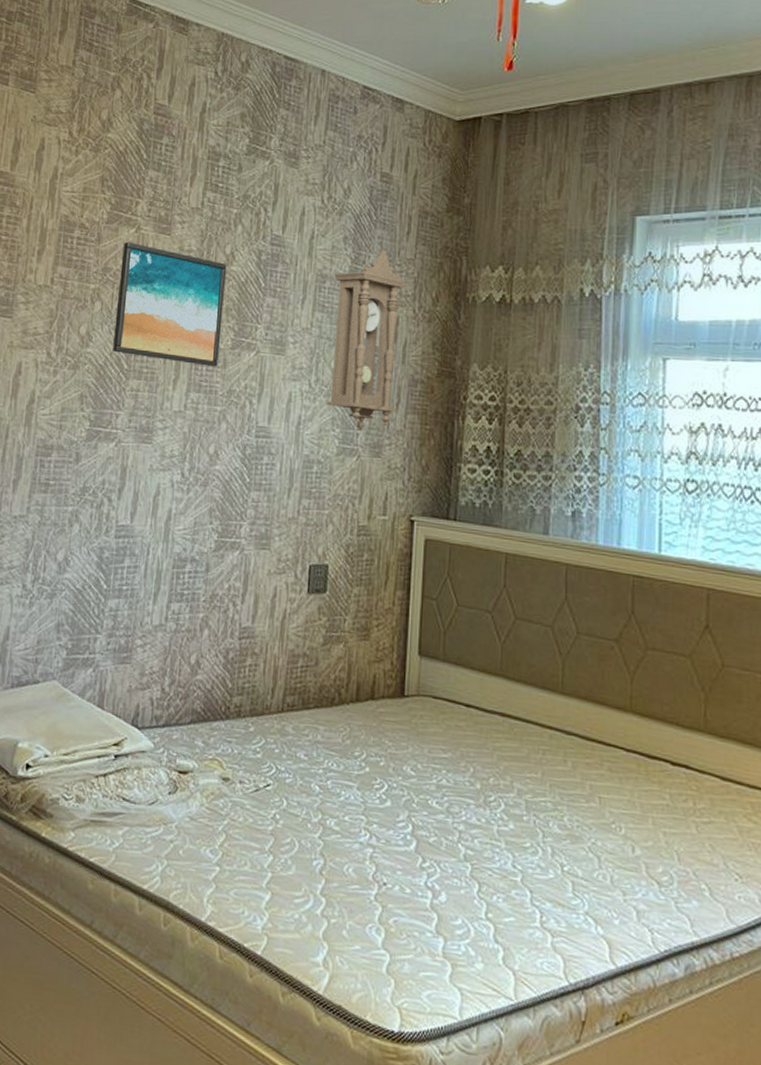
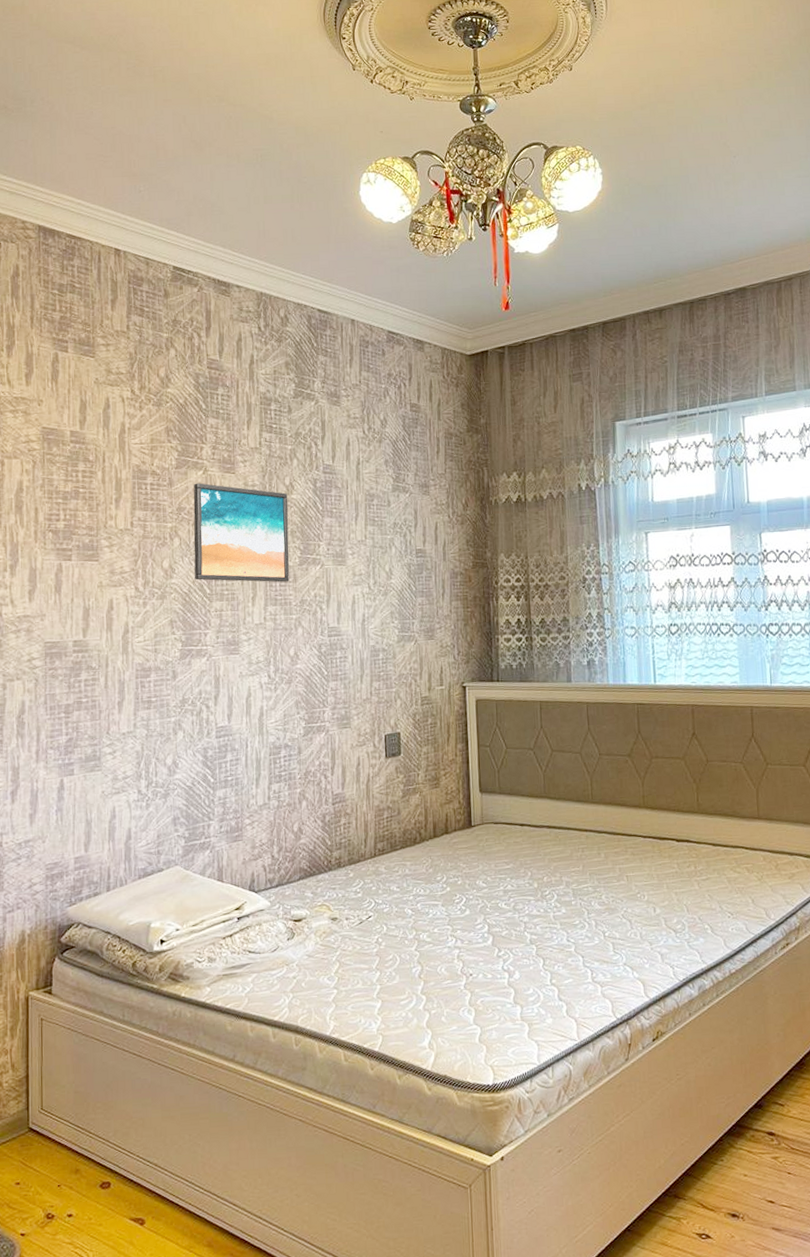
pendulum clock: present [326,250,407,431] -> none [380,468,443,620]

